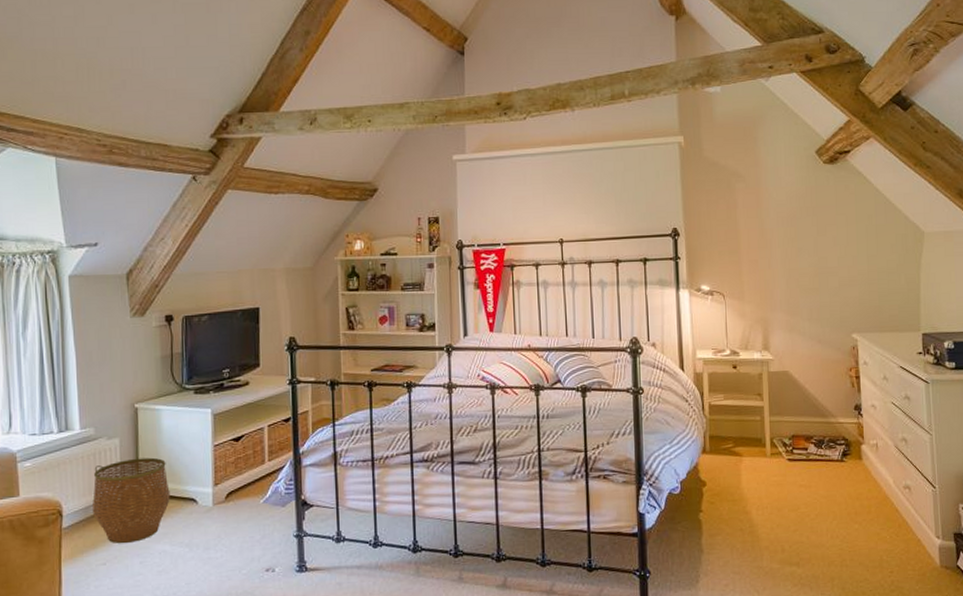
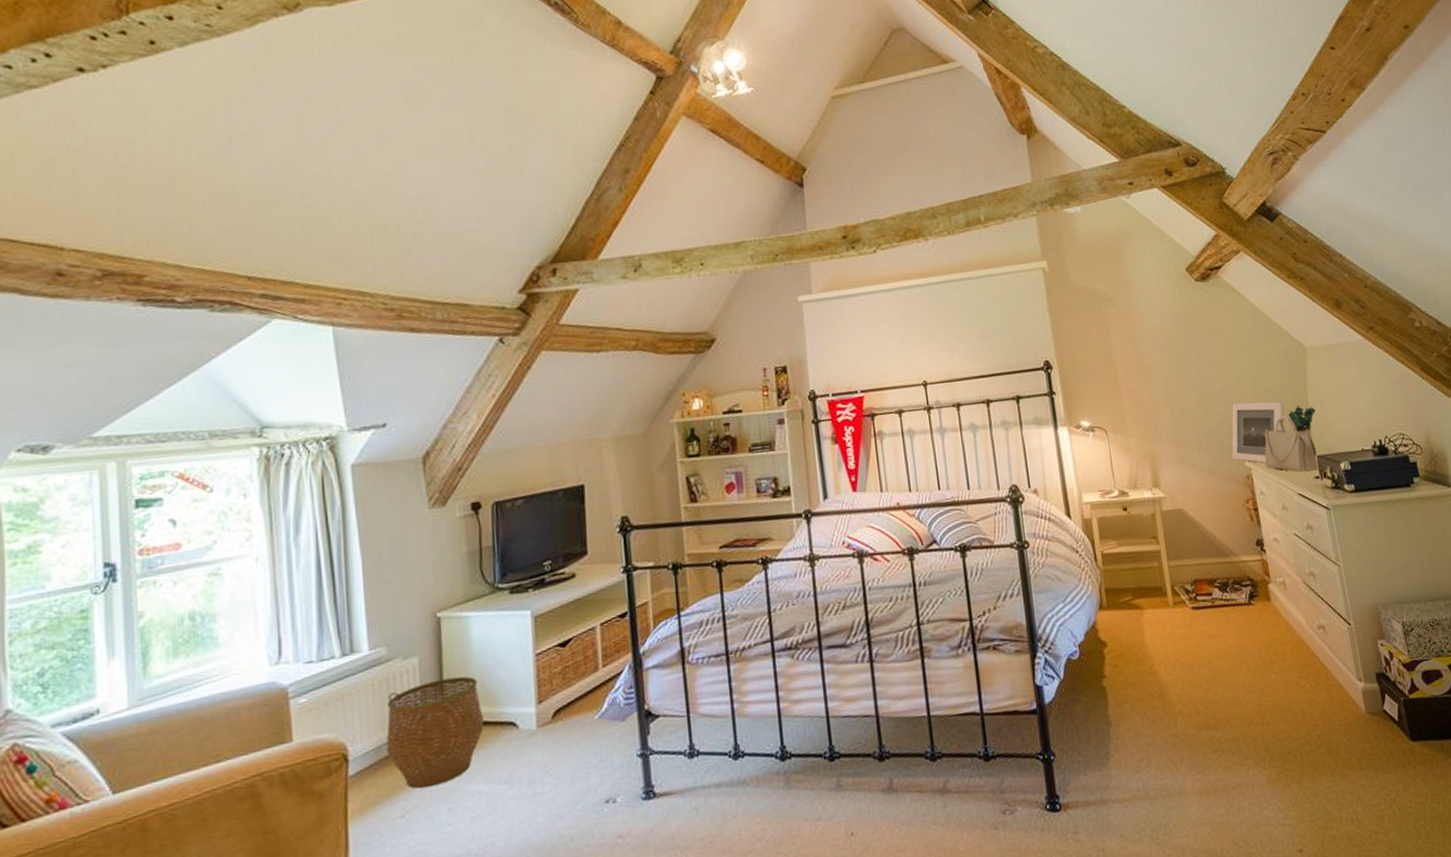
picture frame: none [840,279,896,336] -> present [1231,401,1285,463]
handbag: none [871,294,922,347] -> present [1264,415,1318,472]
vase: none [899,285,927,334] -> present [1288,404,1317,456]

